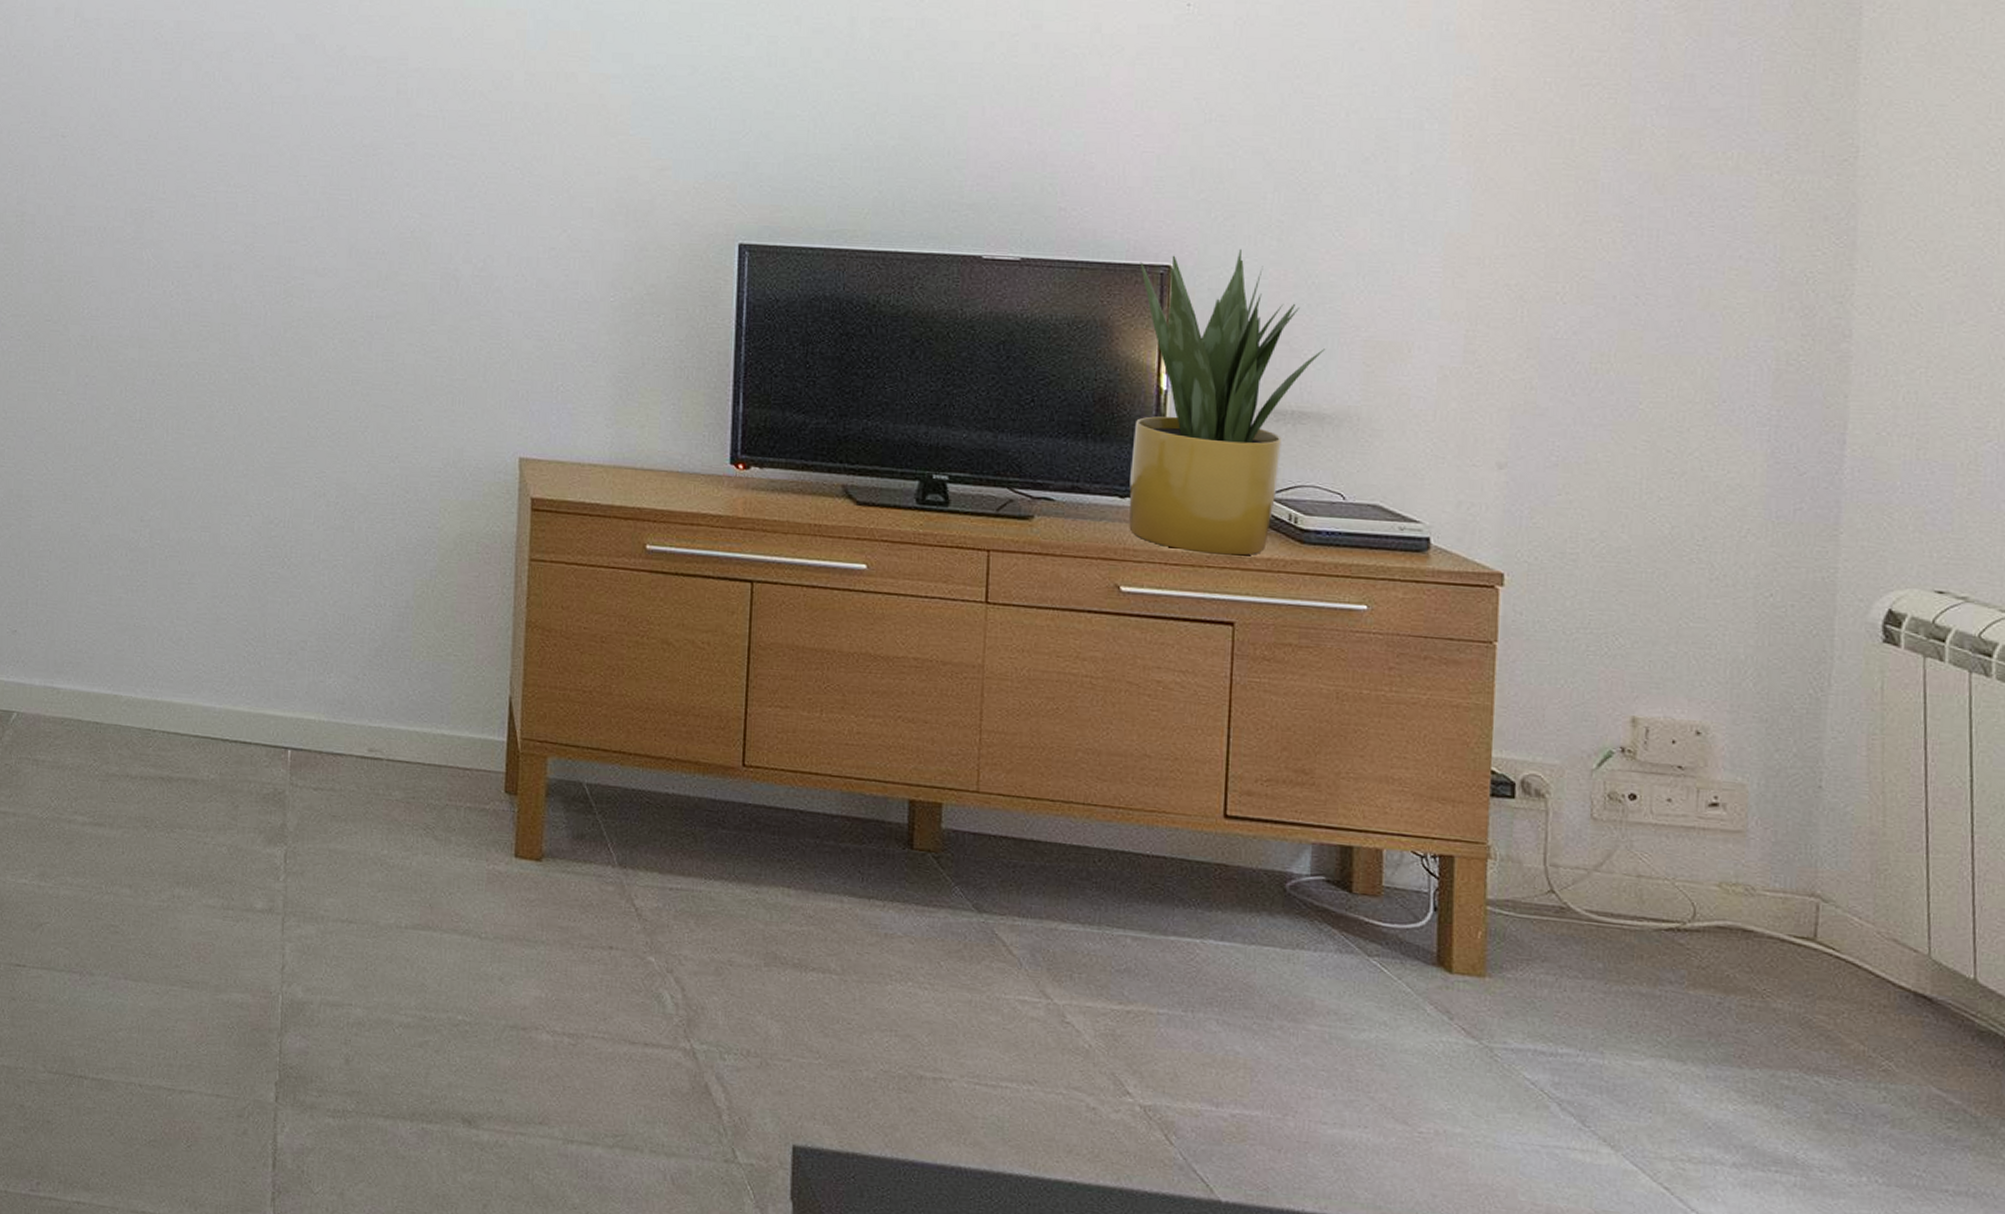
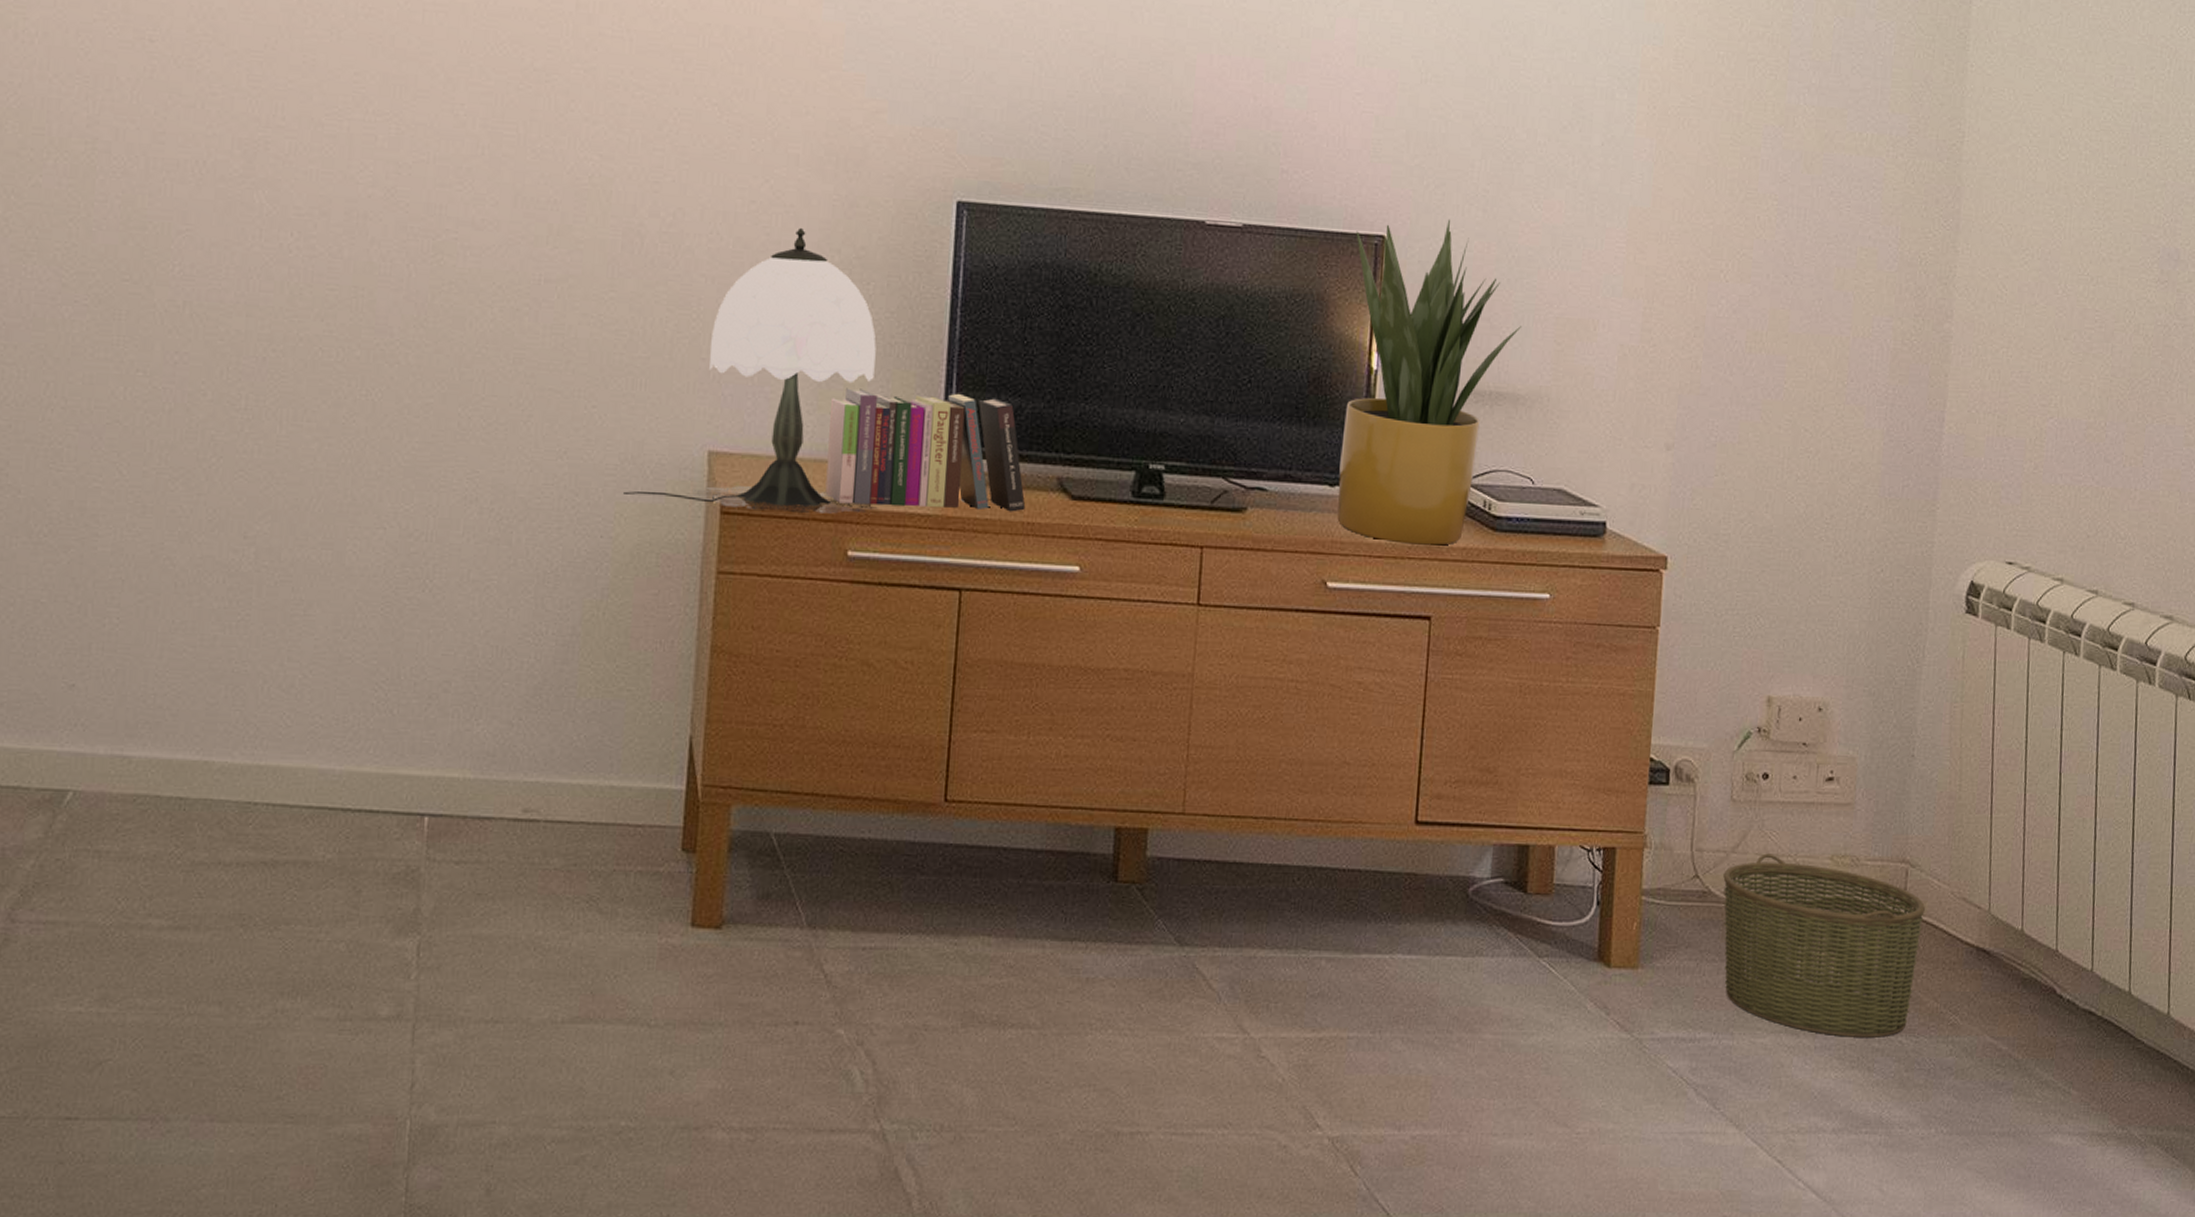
table lamp: none [447,269,673,513] -> present [623,227,878,514]
books: none [624,405,812,515] -> present [825,388,1026,512]
basket: none [1584,874,1845,1075] -> present [1723,853,1926,1037]

